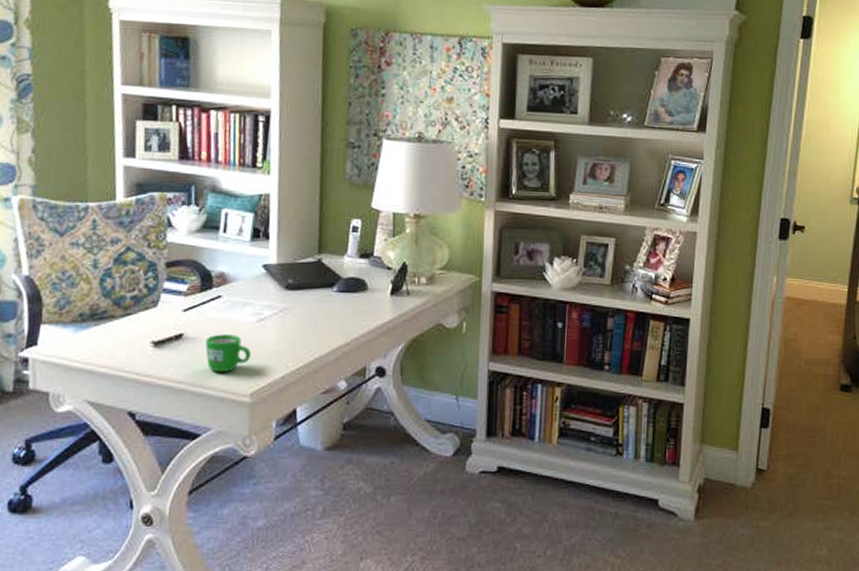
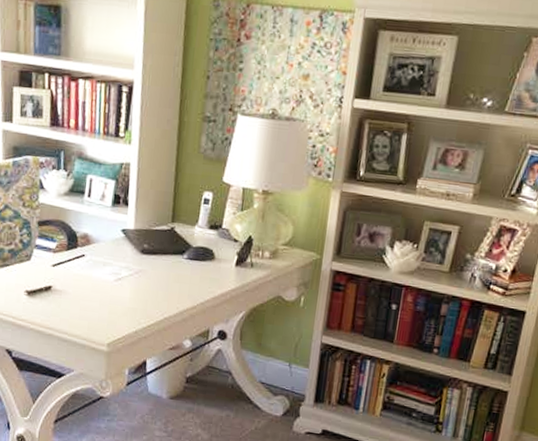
mug: present [205,334,252,373] -> none [70,289,110,323]

